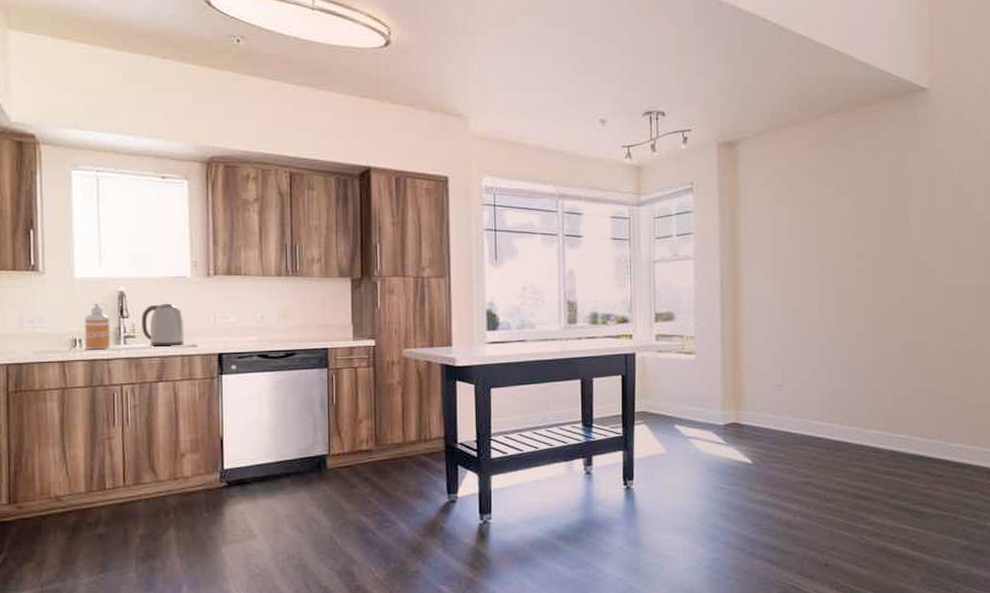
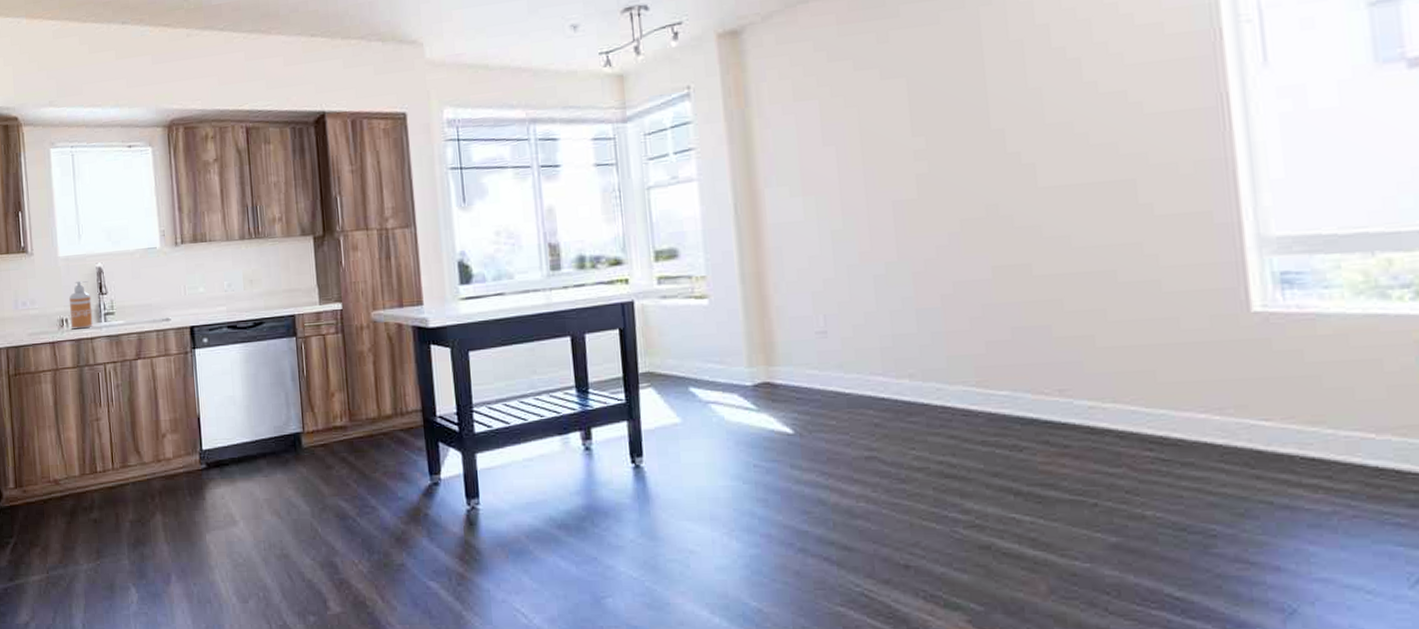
kettle: present [142,303,185,347] -> none [118,276,159,323]

